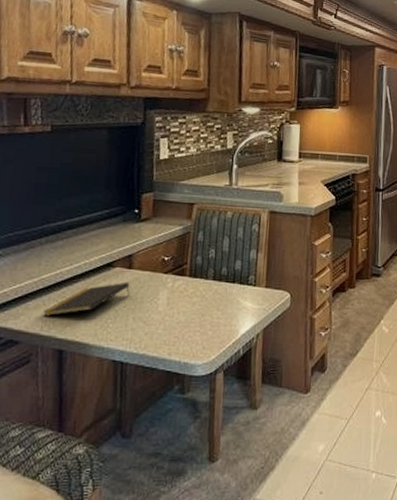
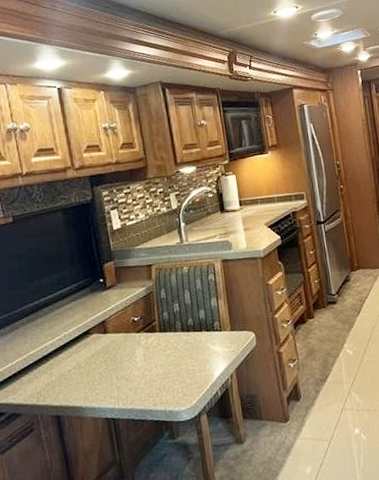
notepad: present [43,281,130,317] -> none [36,345,109,389]

